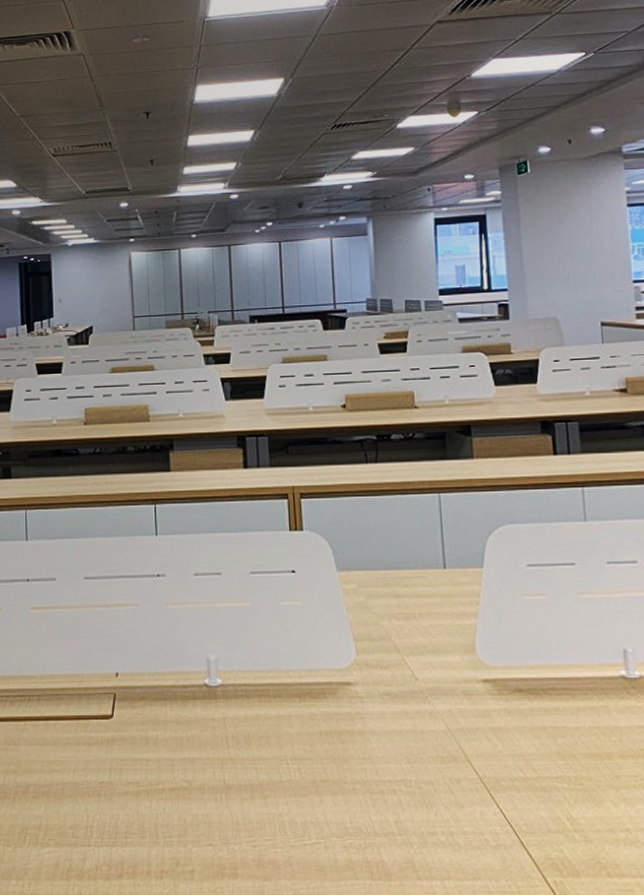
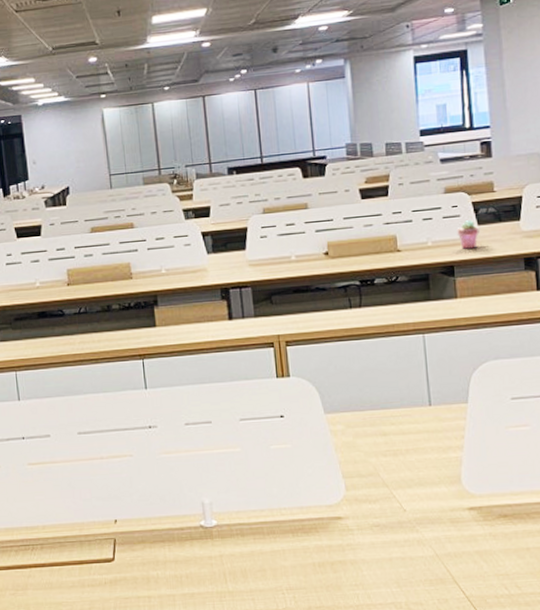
potted succulent: none [474,380,496,409] -> present [457,220,479,249]

